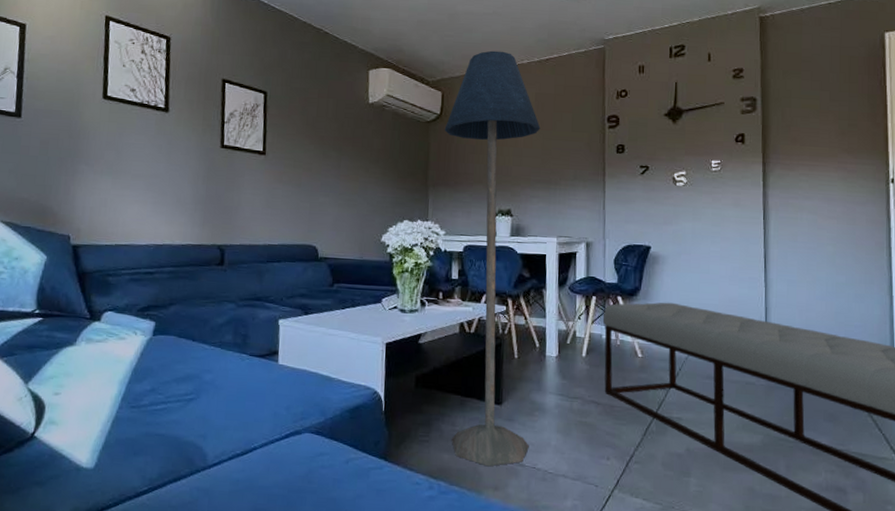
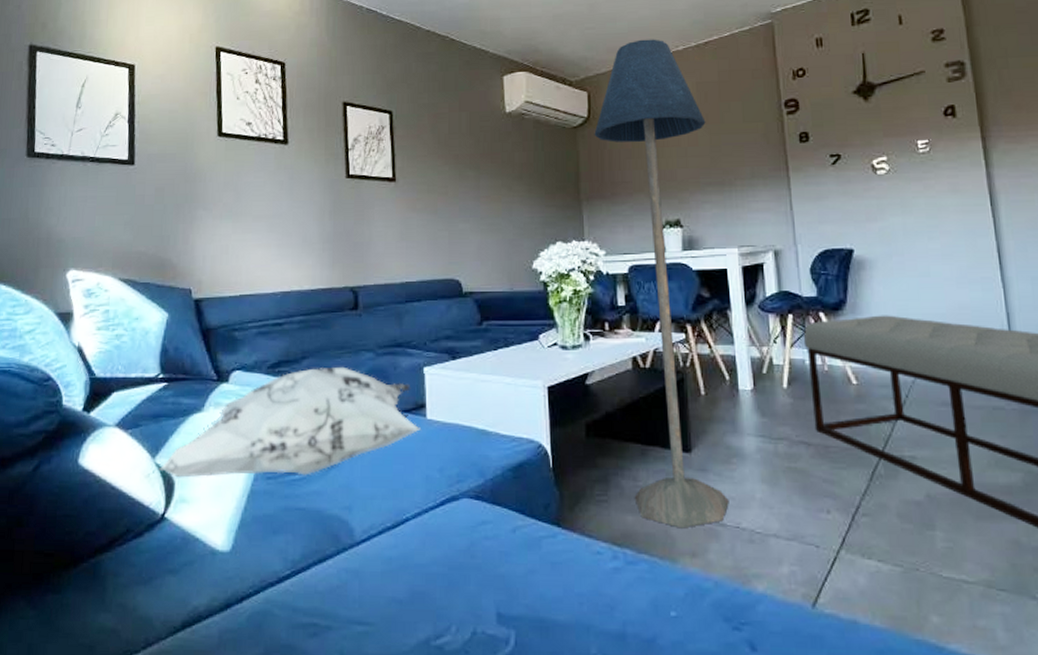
decorative pillow: none [30,313,272,406] -> present [158,366,421,478]

